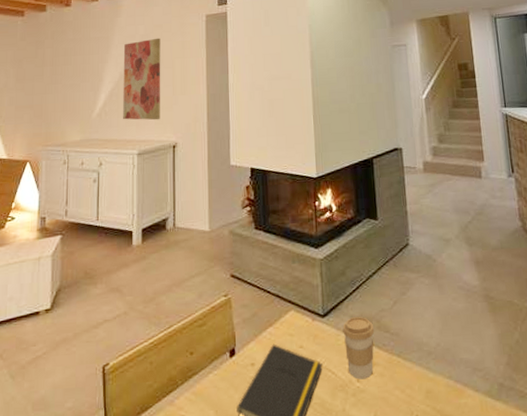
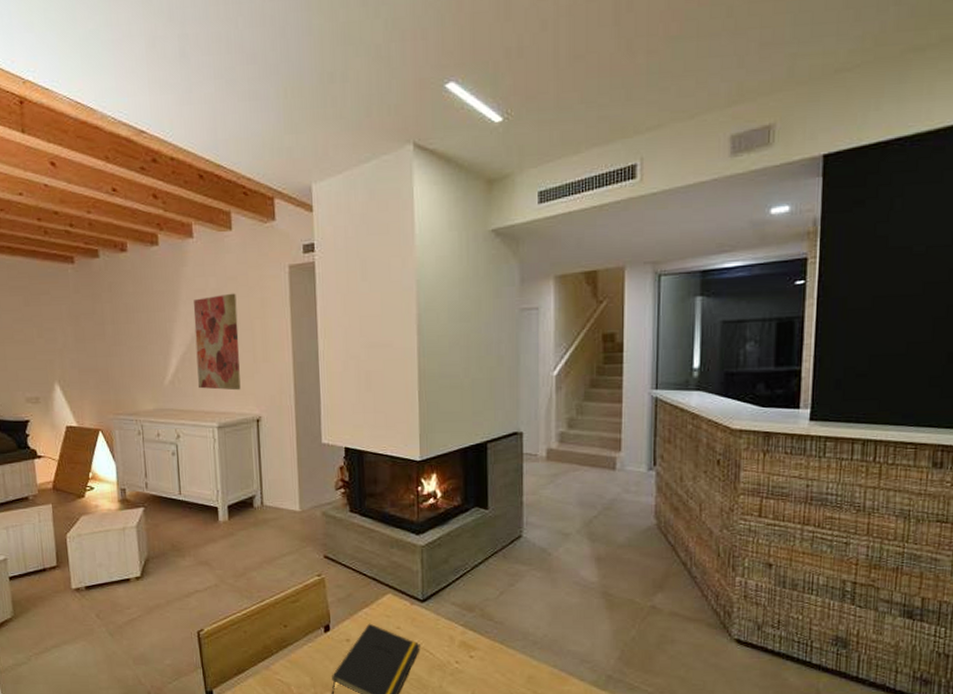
coffee cup: present [342,317,375,380] -> none [443,604,477,661]

